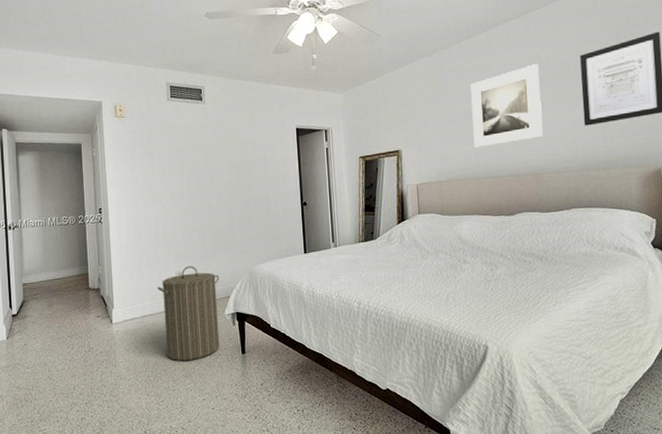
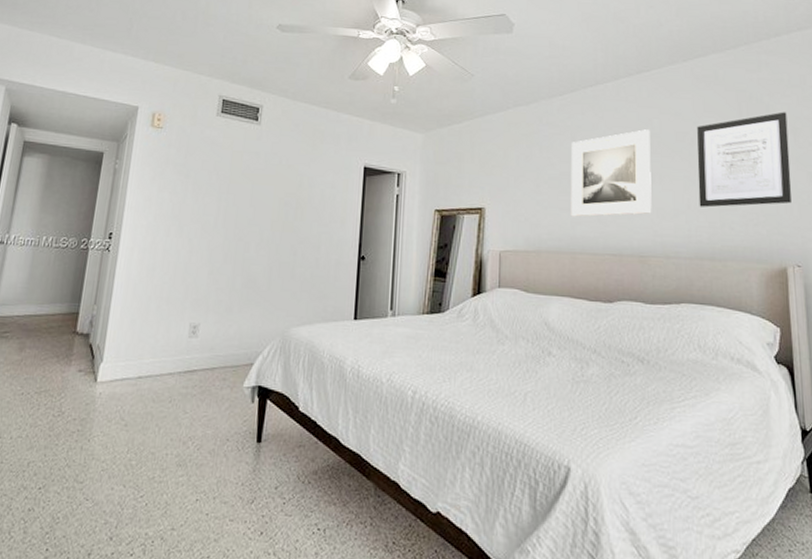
laundry hamper: present [158,266,220,362] -> none [159,318,244,445]

